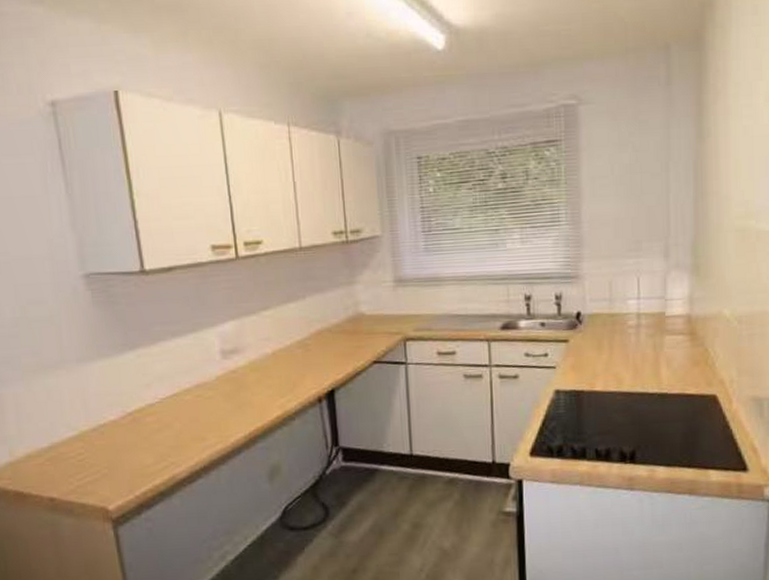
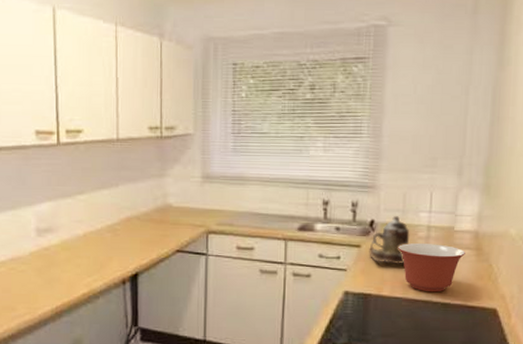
teapot: none [577,306,620,357] -> present [369,216,410,264]
mixing bowl: none [608,332,679,384] -> present [398,243,465,293]

